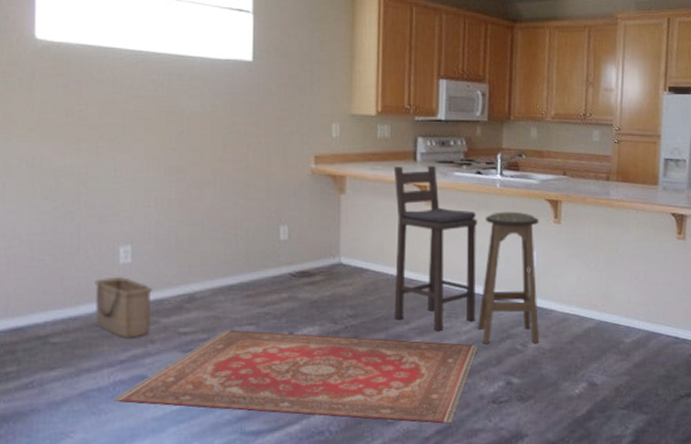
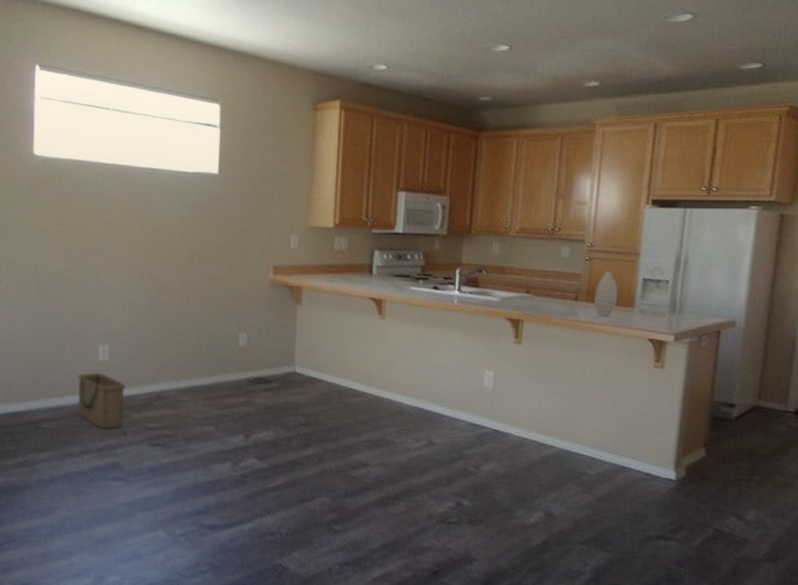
area rug: present [113,330,478,424] -> none [91,428,429,539]
bar stool: present [393,165,477,332] -> none [345,279,432,447]
stool: present [478,211,540,344] -> none [429,328,498,467]
vase: none [623,153,644,195] -> present [594,271,618,317]

